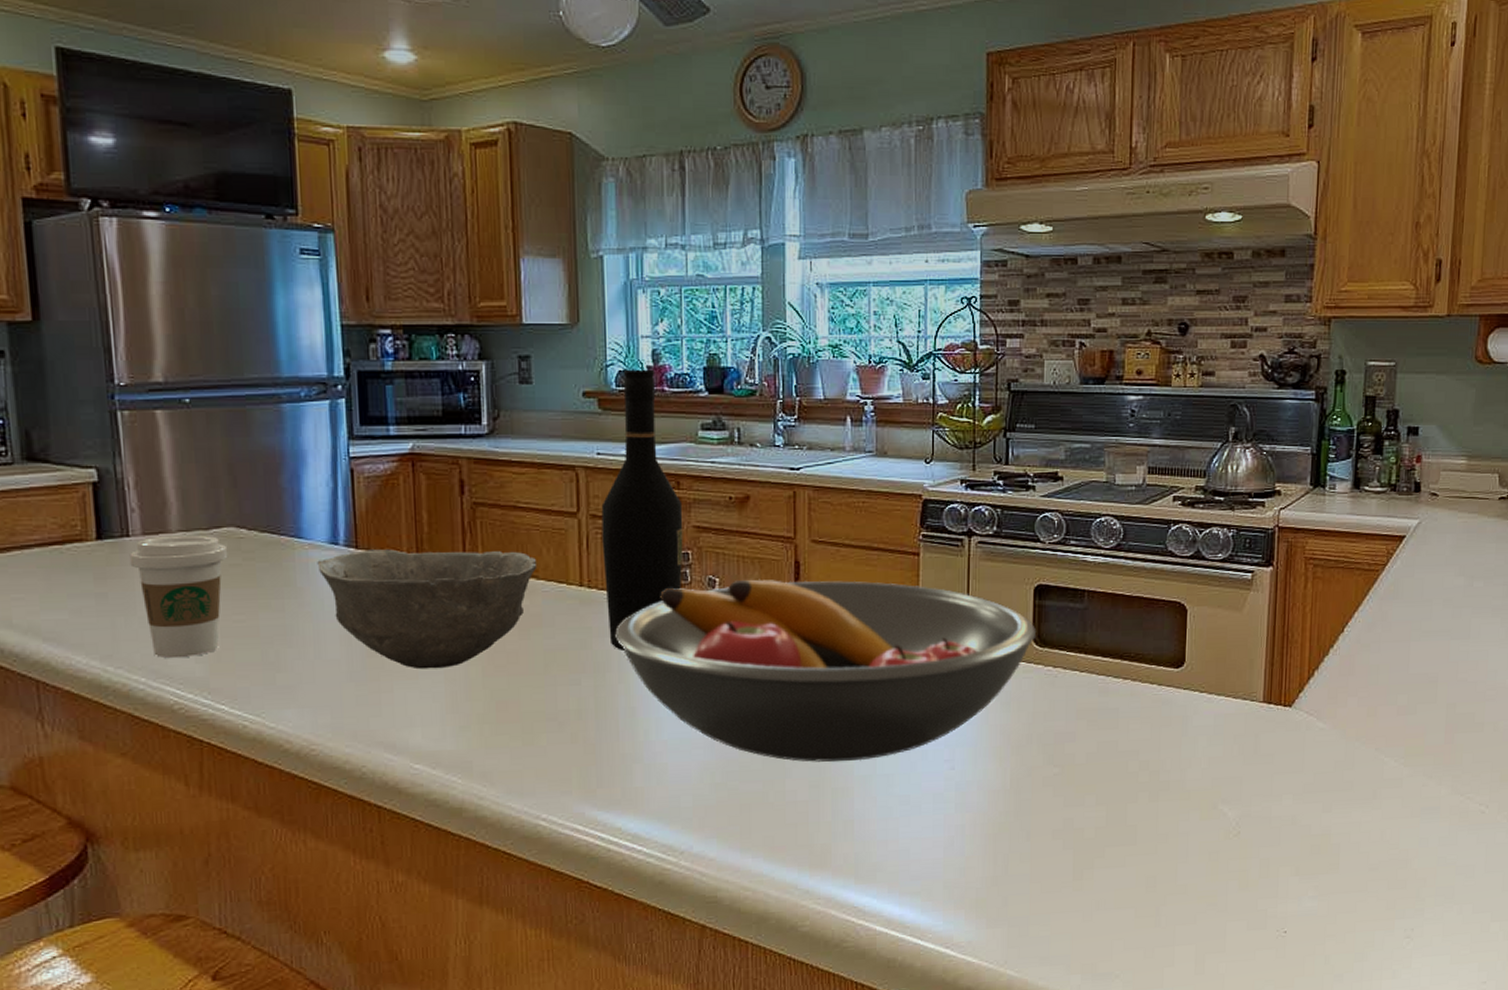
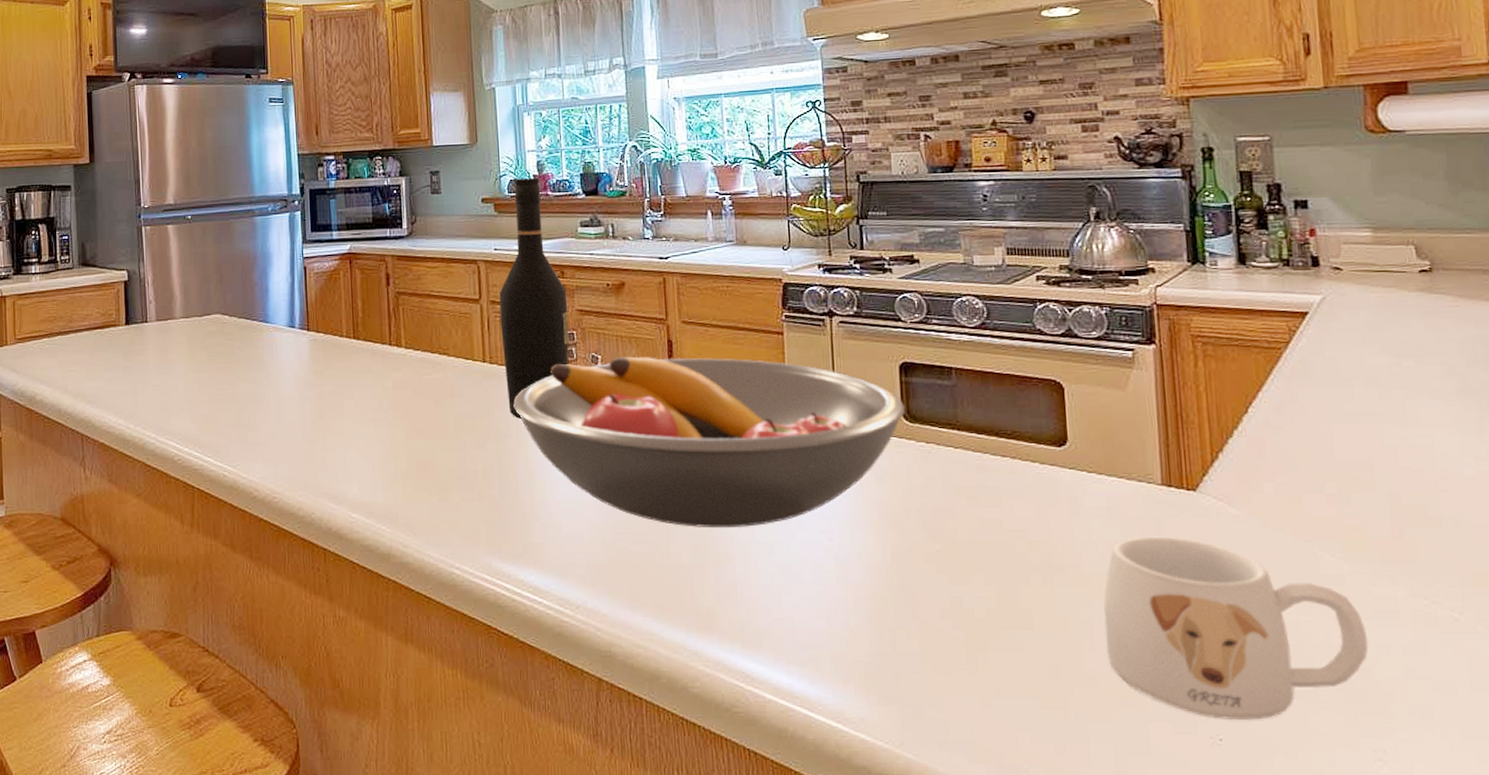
coffee cup: present [129,535,228,659] -> none [147,320,215,419]
bowl: present [317,549,538,670] -> none [279,331,448,432]
mug: none [1198,750,1413,914] -> present [1103,536,1369,720]

